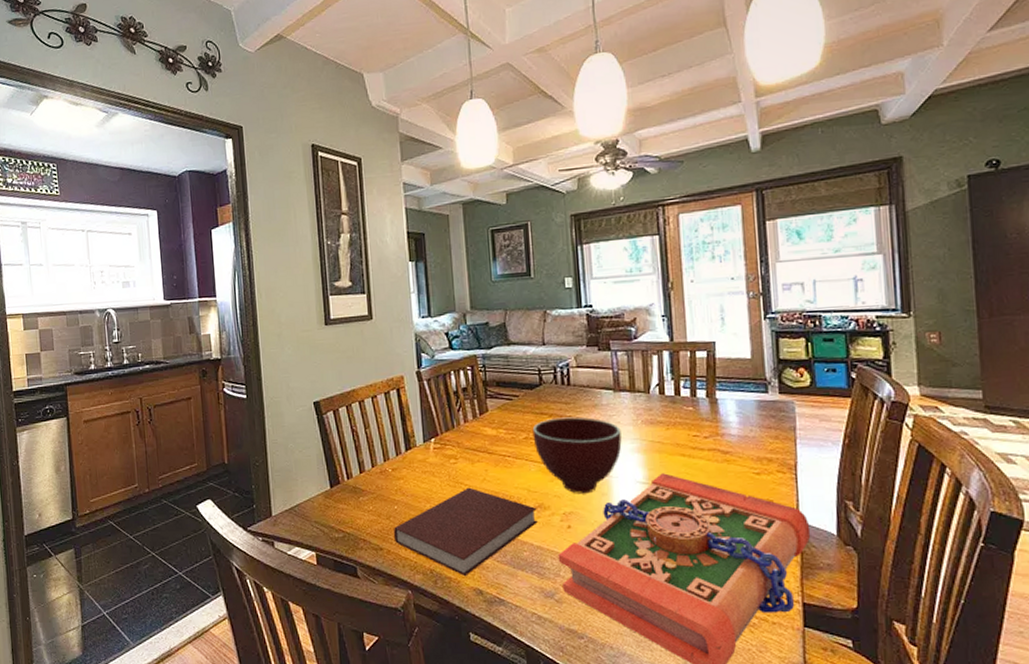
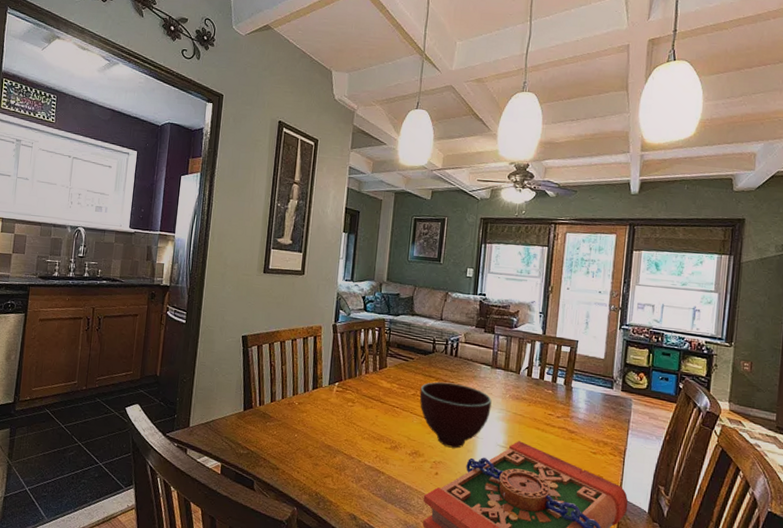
notebook: present [393,487,538,577] -> none [289,428,413,503]

